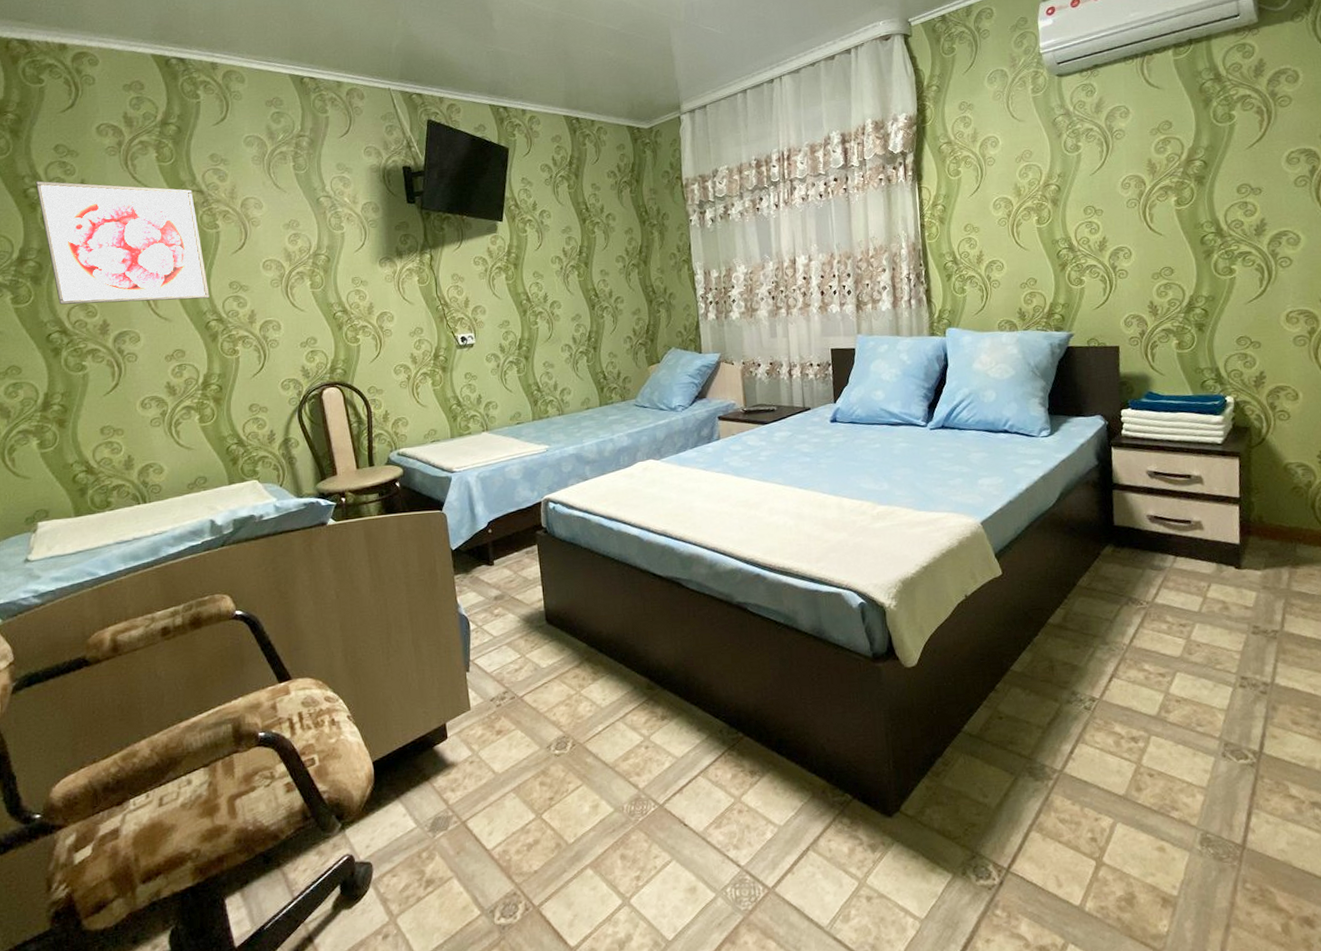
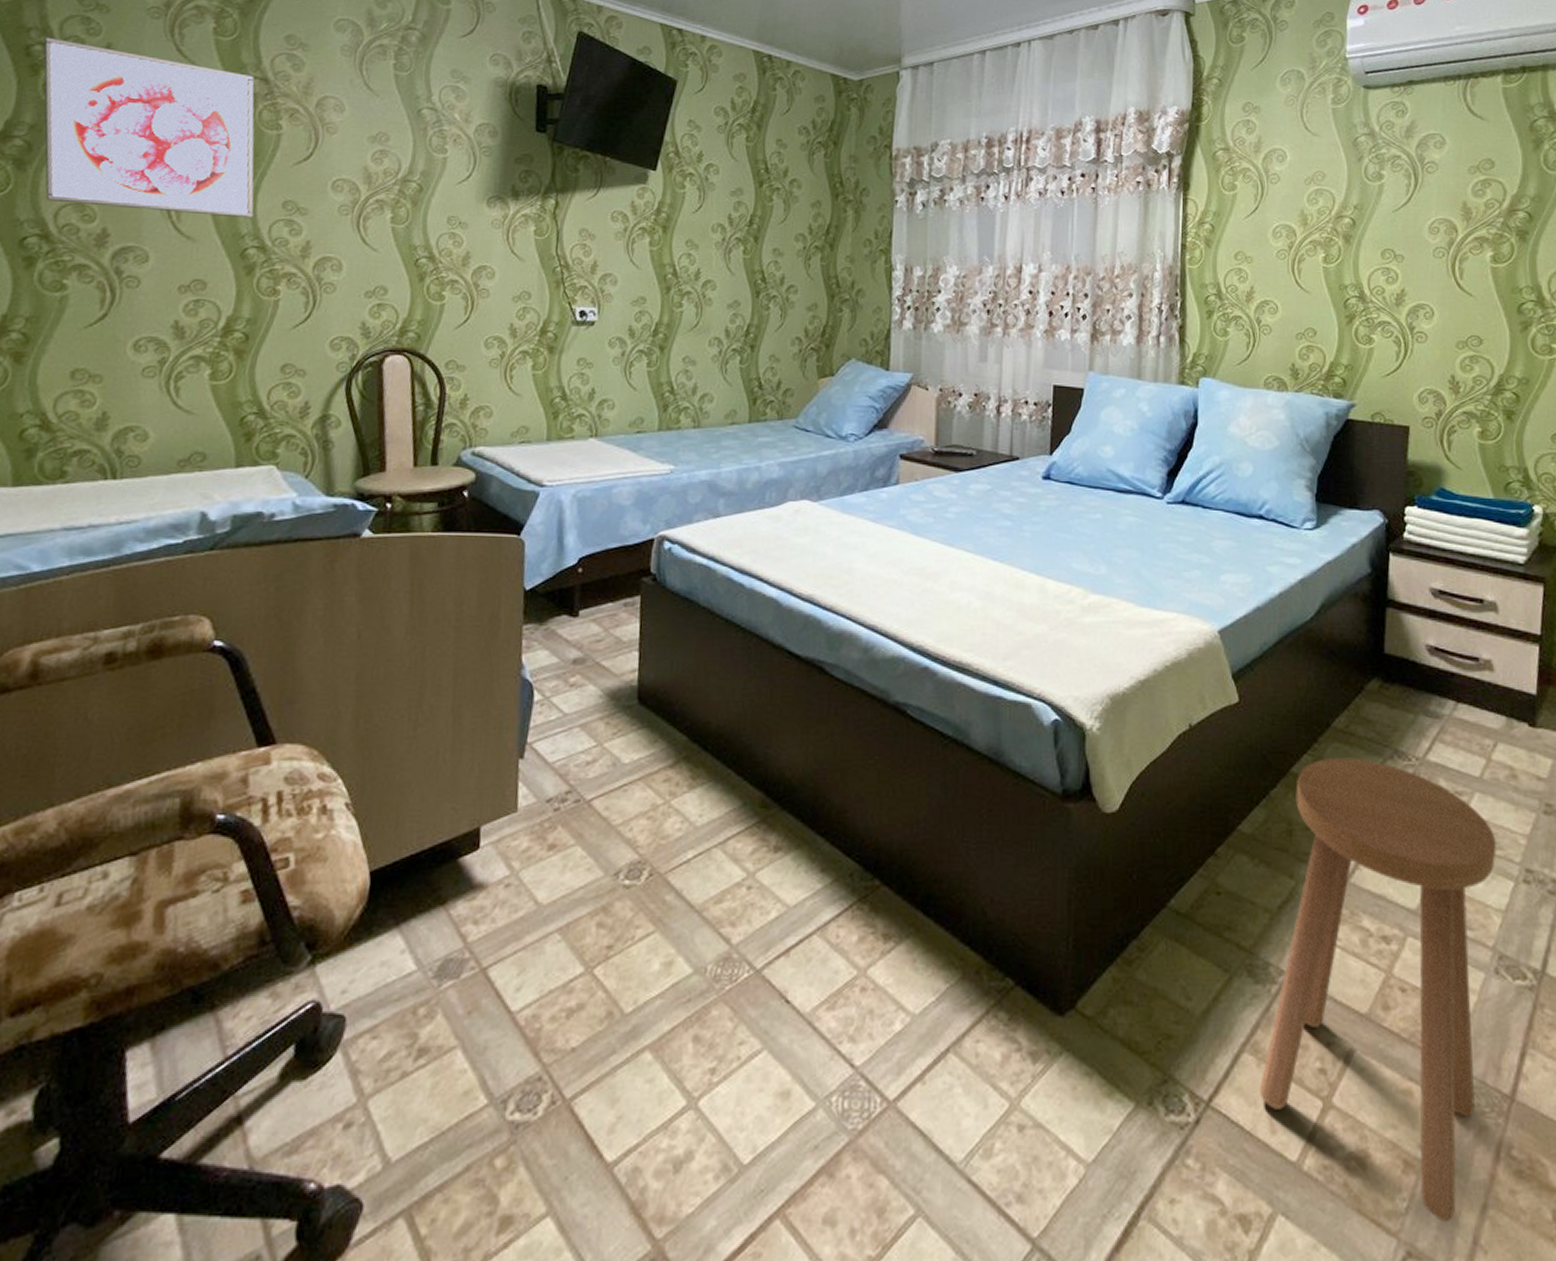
stool: none [1046,607,1217,940] -> present [1260,757,1496,1223]

